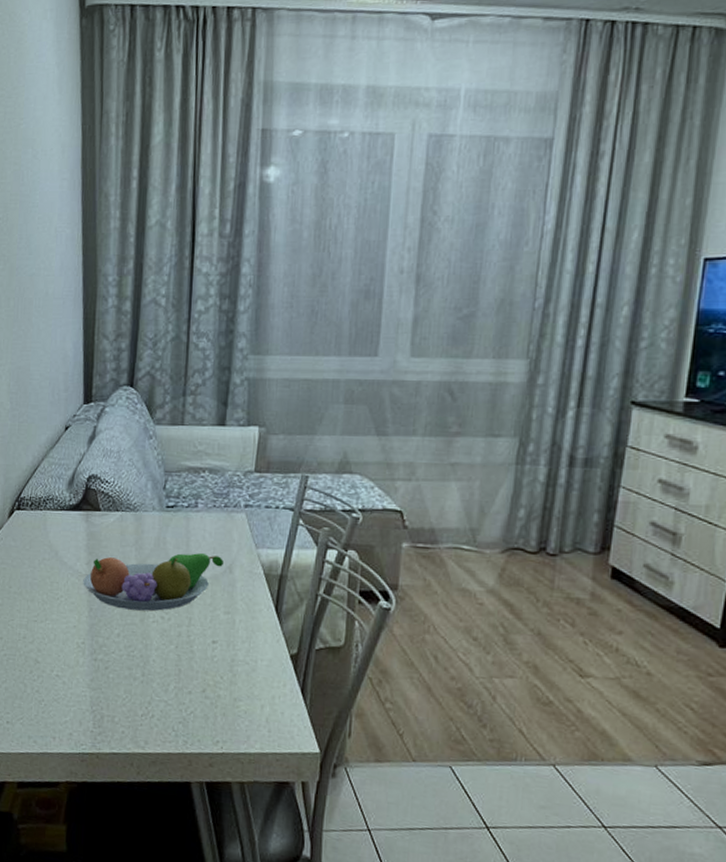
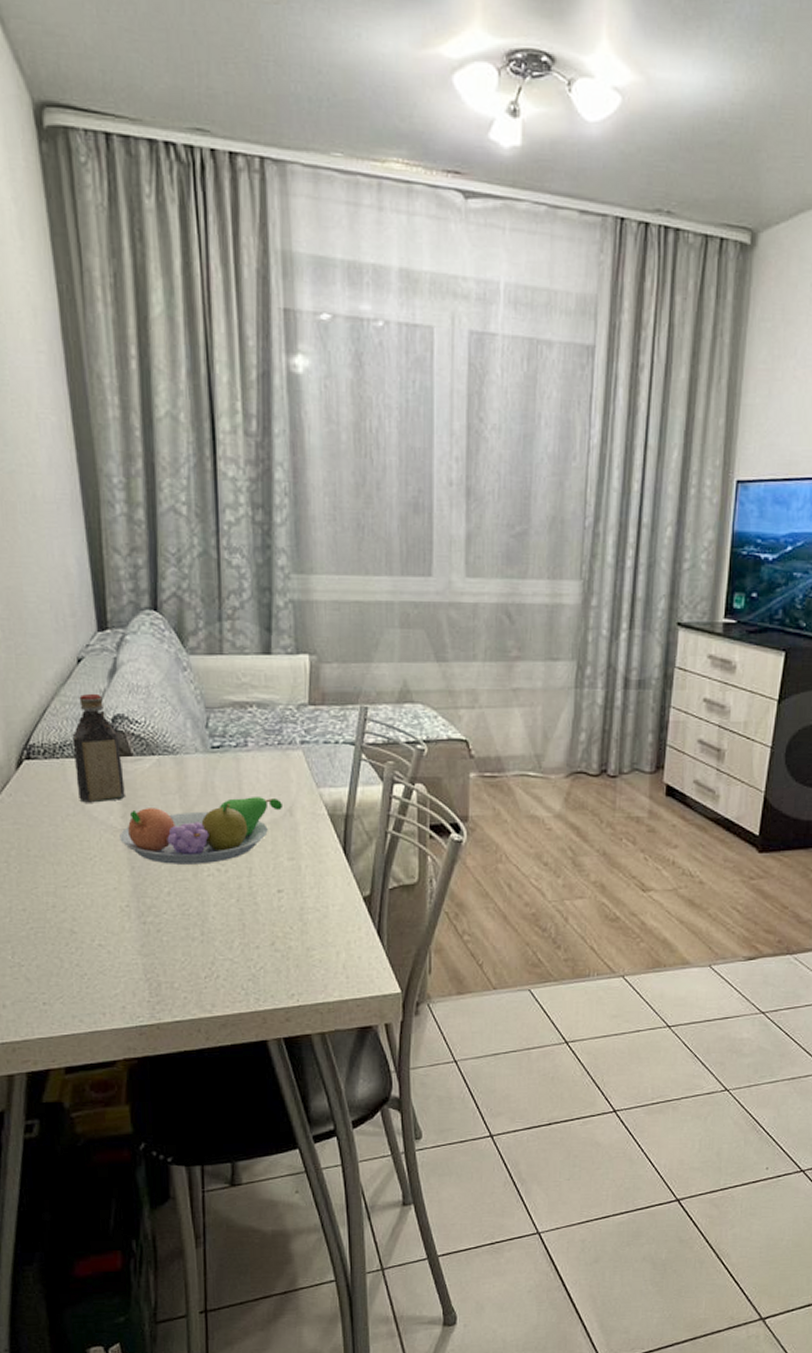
bottle: none [53,456,92,550] -> present [72,693,127,803]

